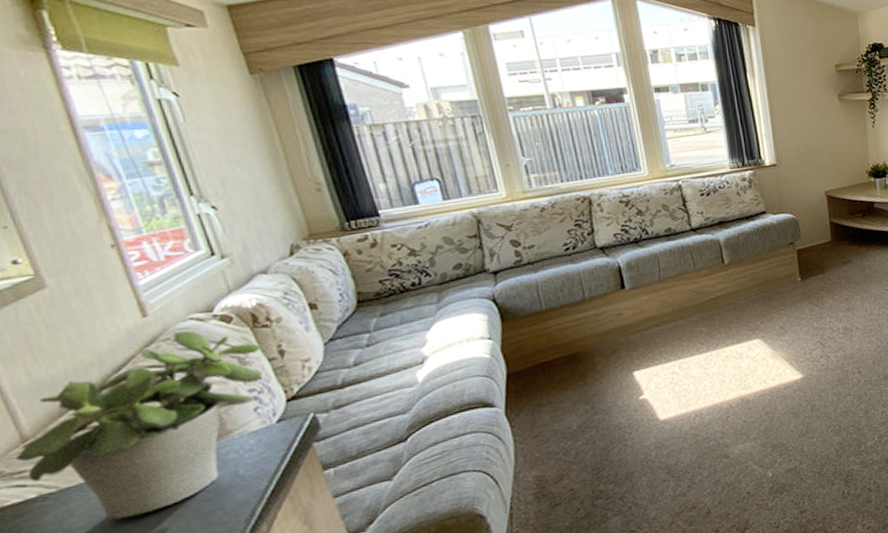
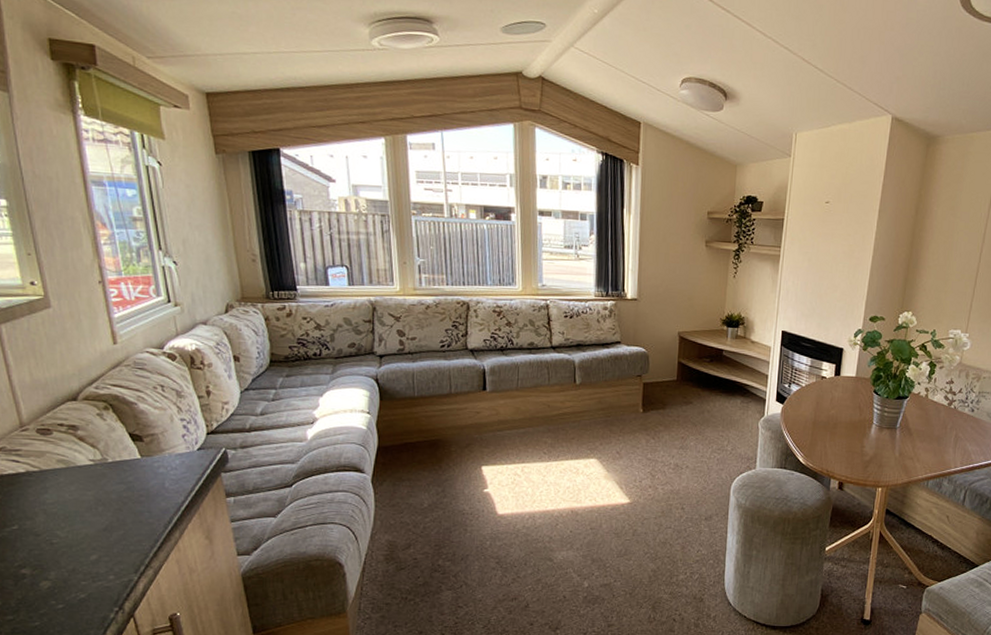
potted plant: present [15,330,264,520] -> none [14,361,194,503]

